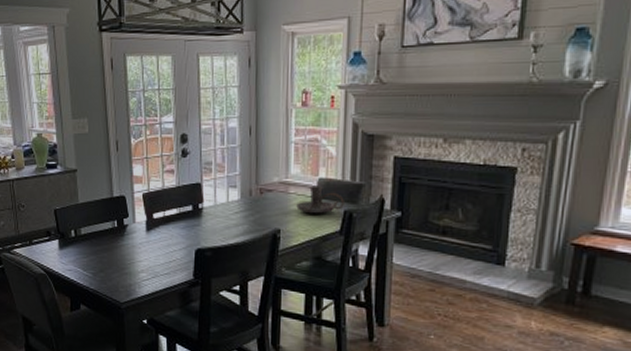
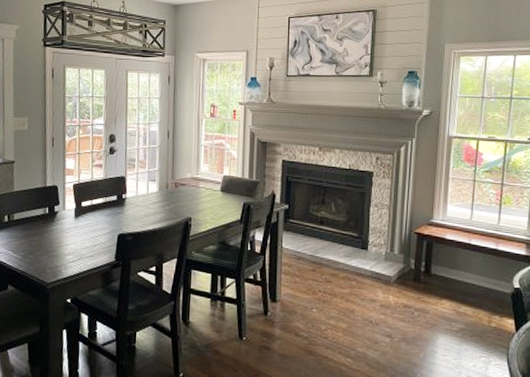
candle holder: present [296,185,344,214] -> none [205,181,244,205]

